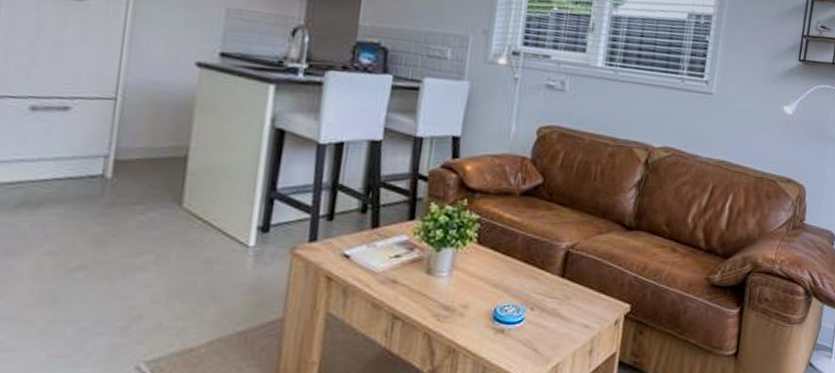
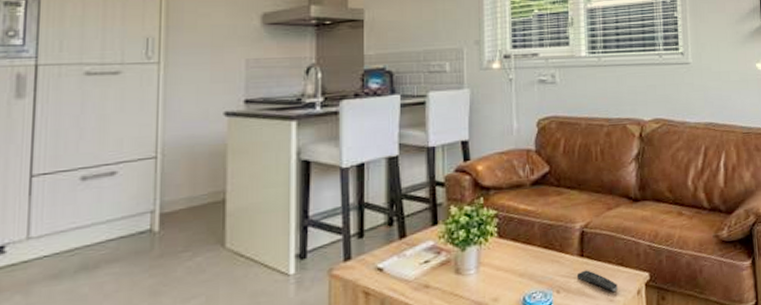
remote control: none [554,291,595,318] -> present [576,270,618,292]

